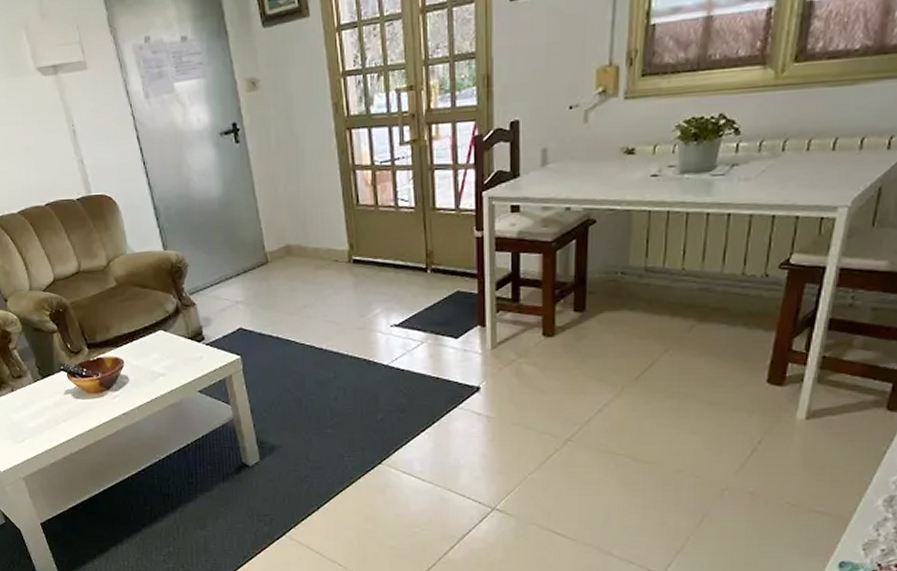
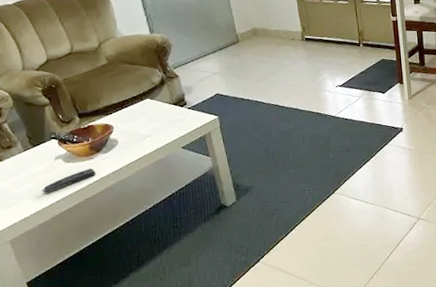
remote control: none [52,407,106,431] -> present [41,168,96,194]

